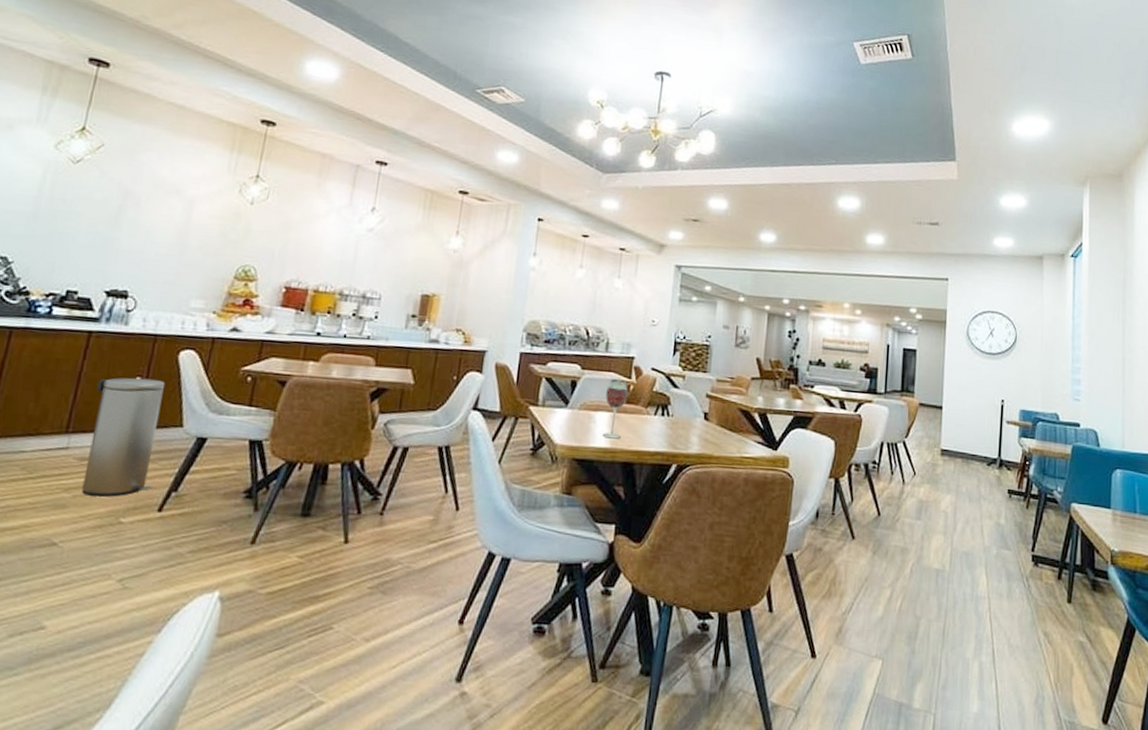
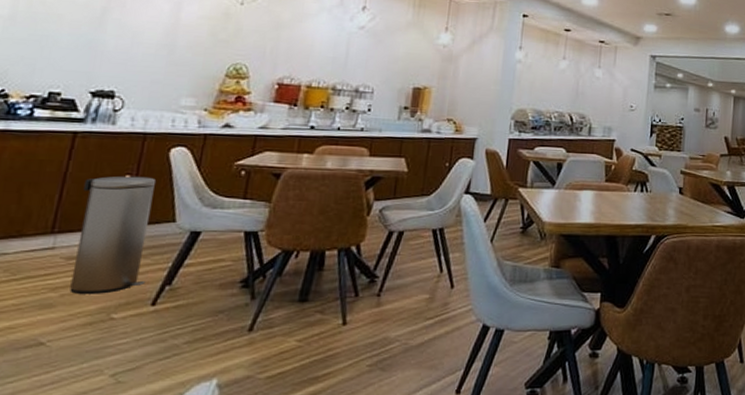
wineglass: present [602,379,628,439] -> none [587,160,610,215]

